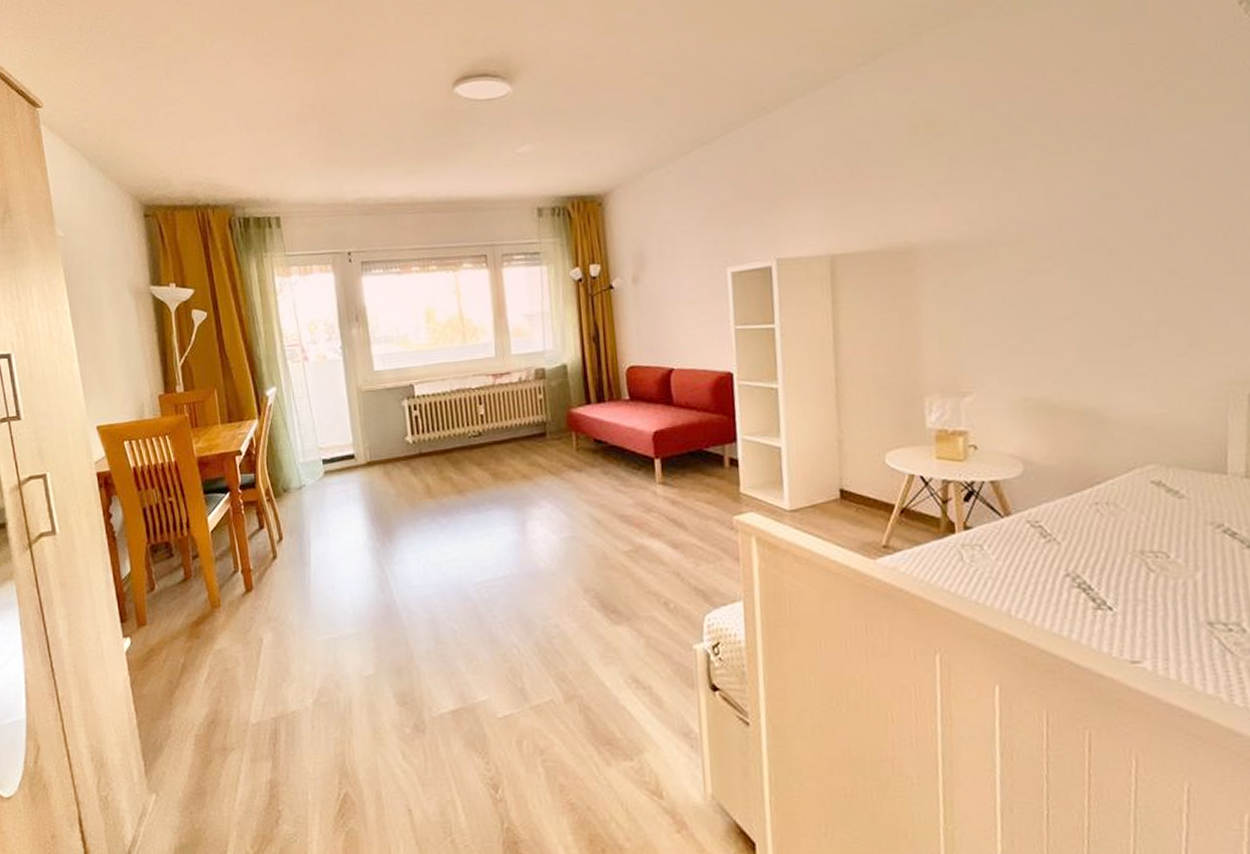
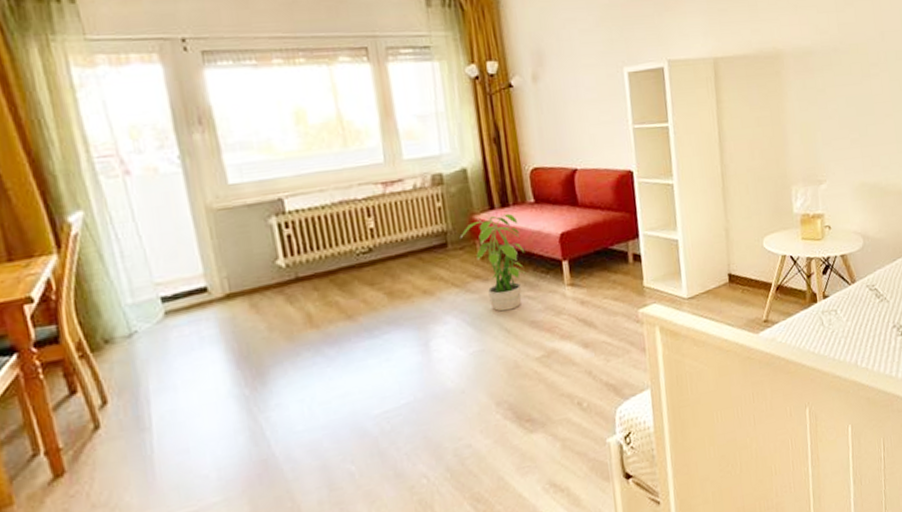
potted plant: none [557,409,618,502] -> present [459,213,527,312]

